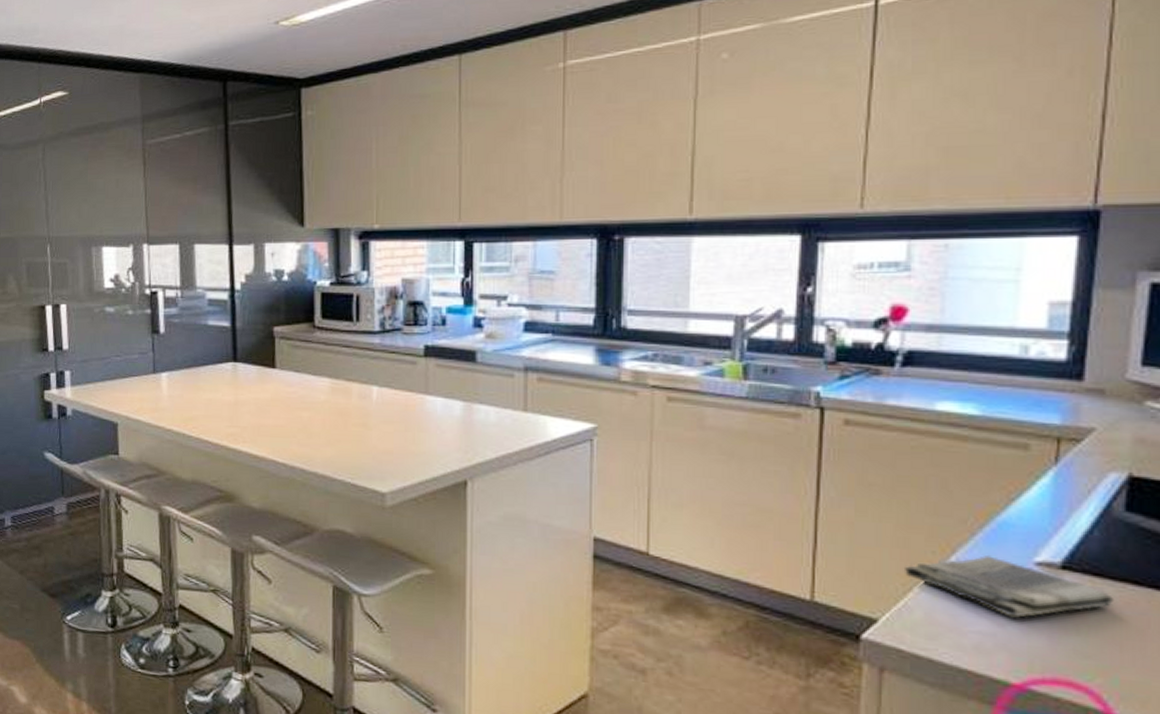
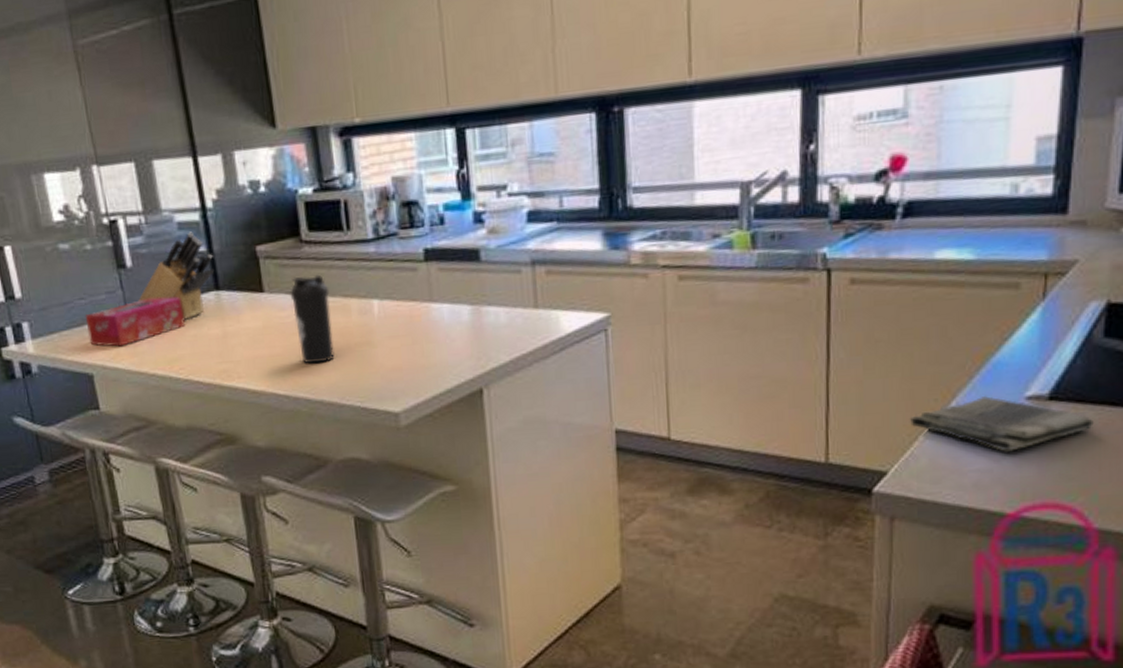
tissue box: none [118,361,203,401] -> present [85,297,185,347]
knife block: none [165,308,235,384] -> present [138,231,215,320]
water bottle: none [299,357,334,438] -> present [290,274,335,364]

